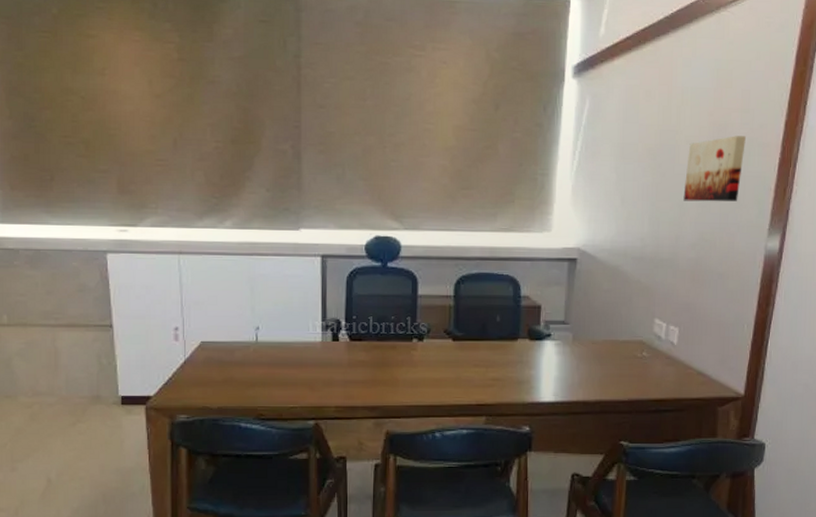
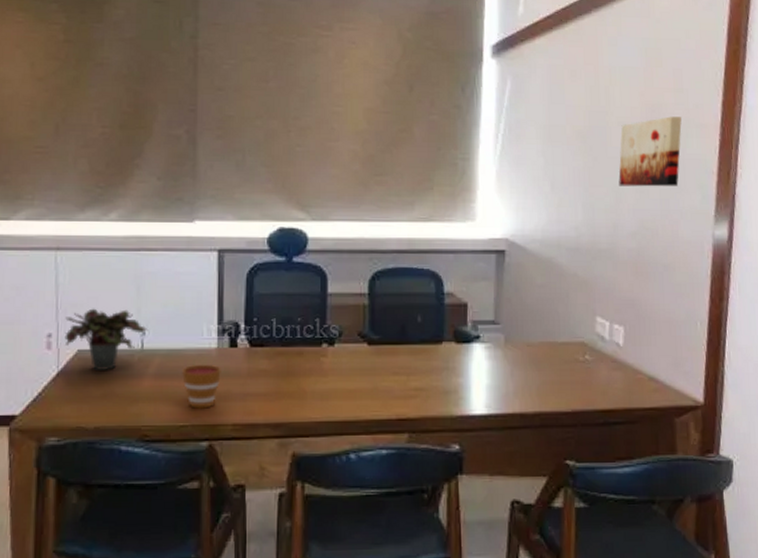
potted plant: none [189,305,262,359] -> present [64,308,148,370]
cup: none [292,356,325,393] -> present [182,365,221,409]

